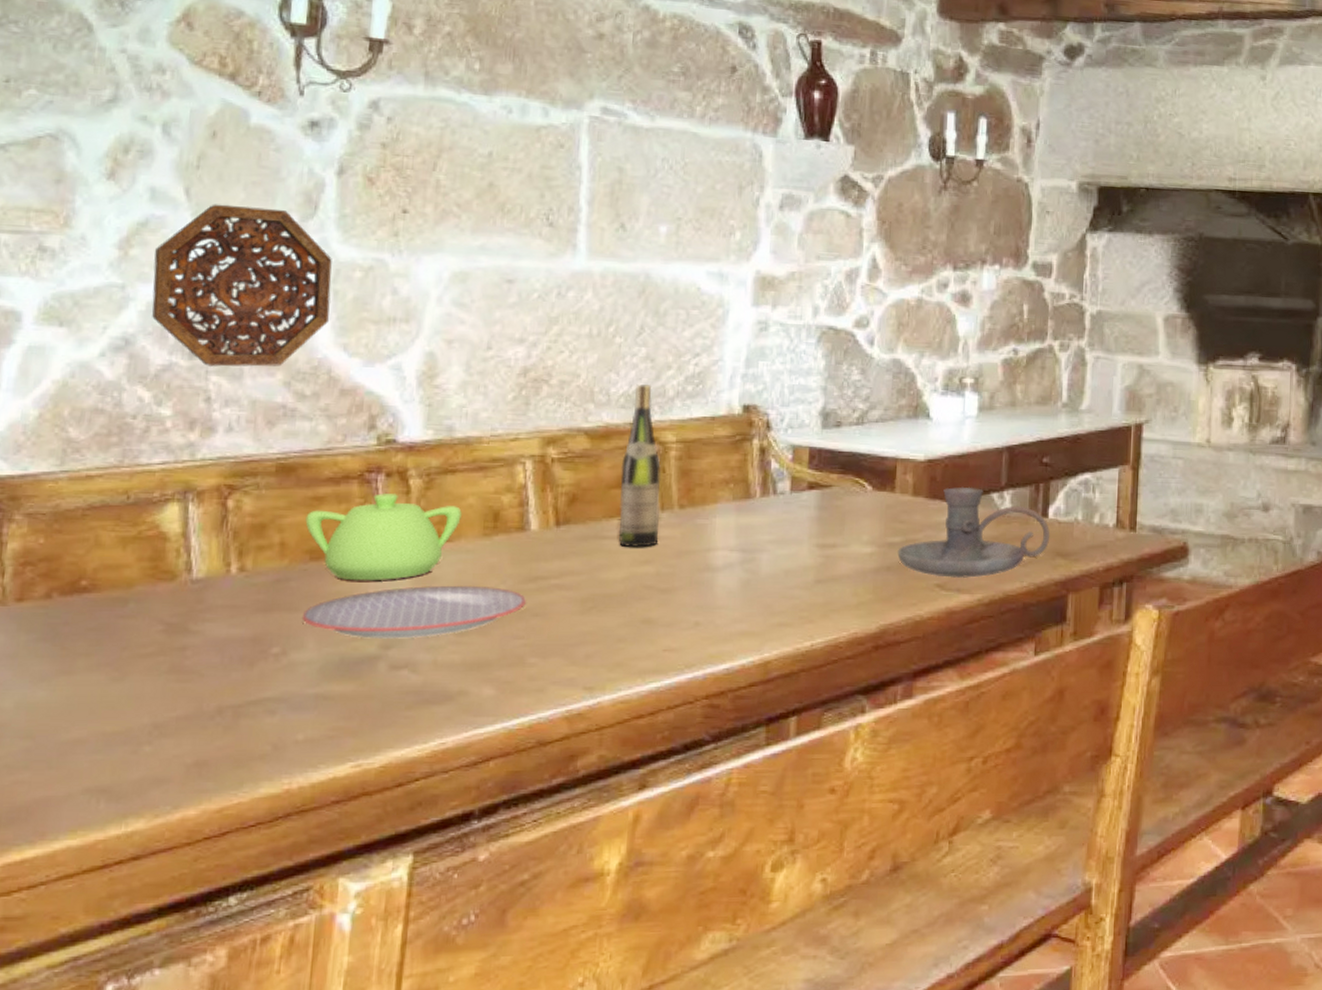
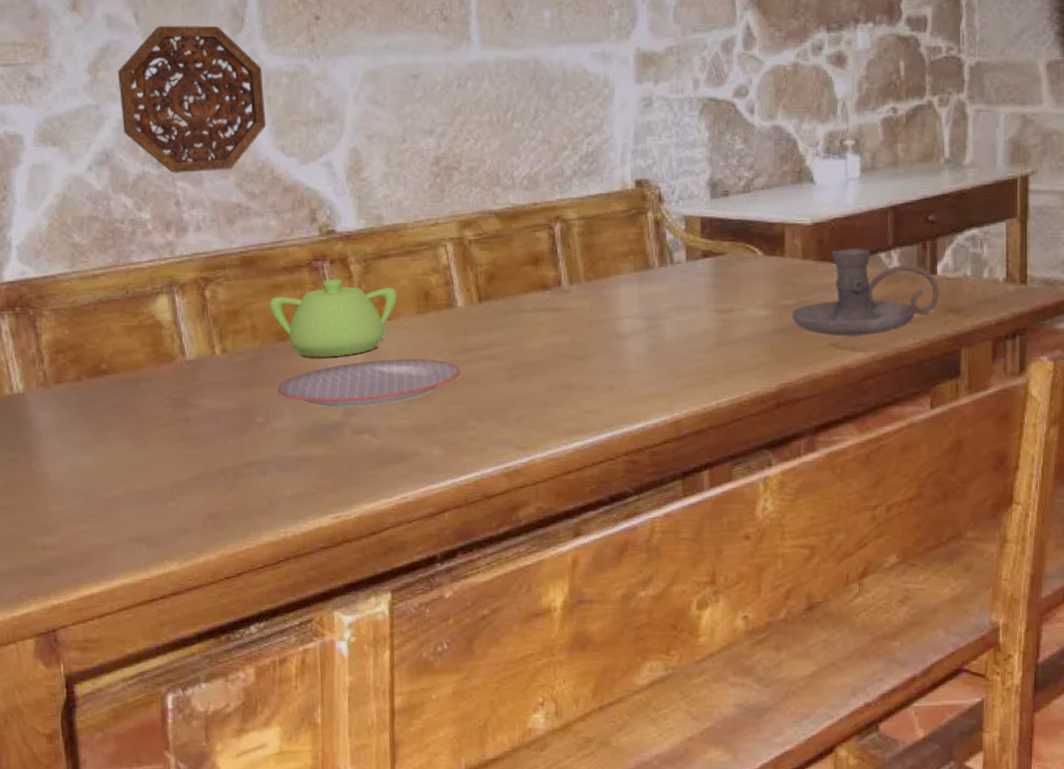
wine bottle: present [618,384,661,548] -> none [530,166,570,319]

